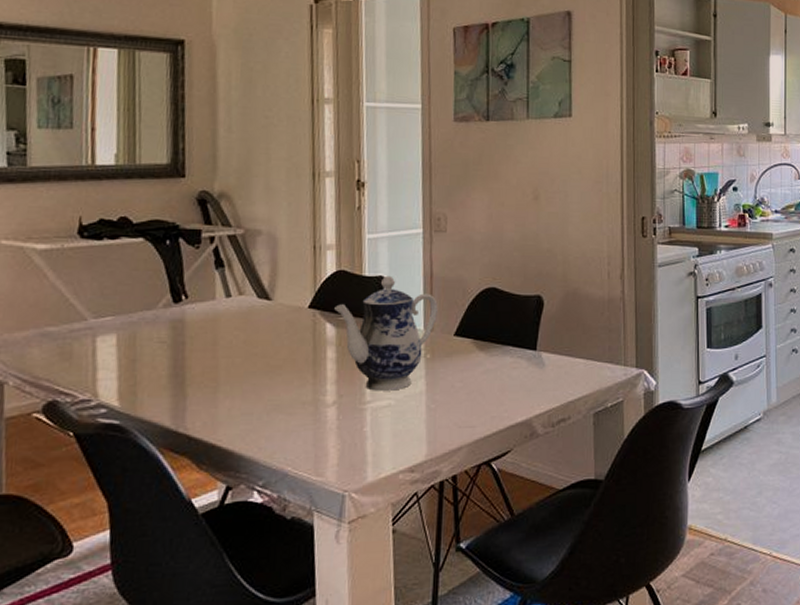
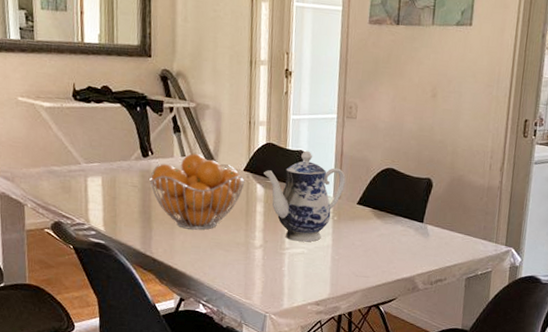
fruit basket: none [183,291,311,391] -> present [149,153,245,230]

